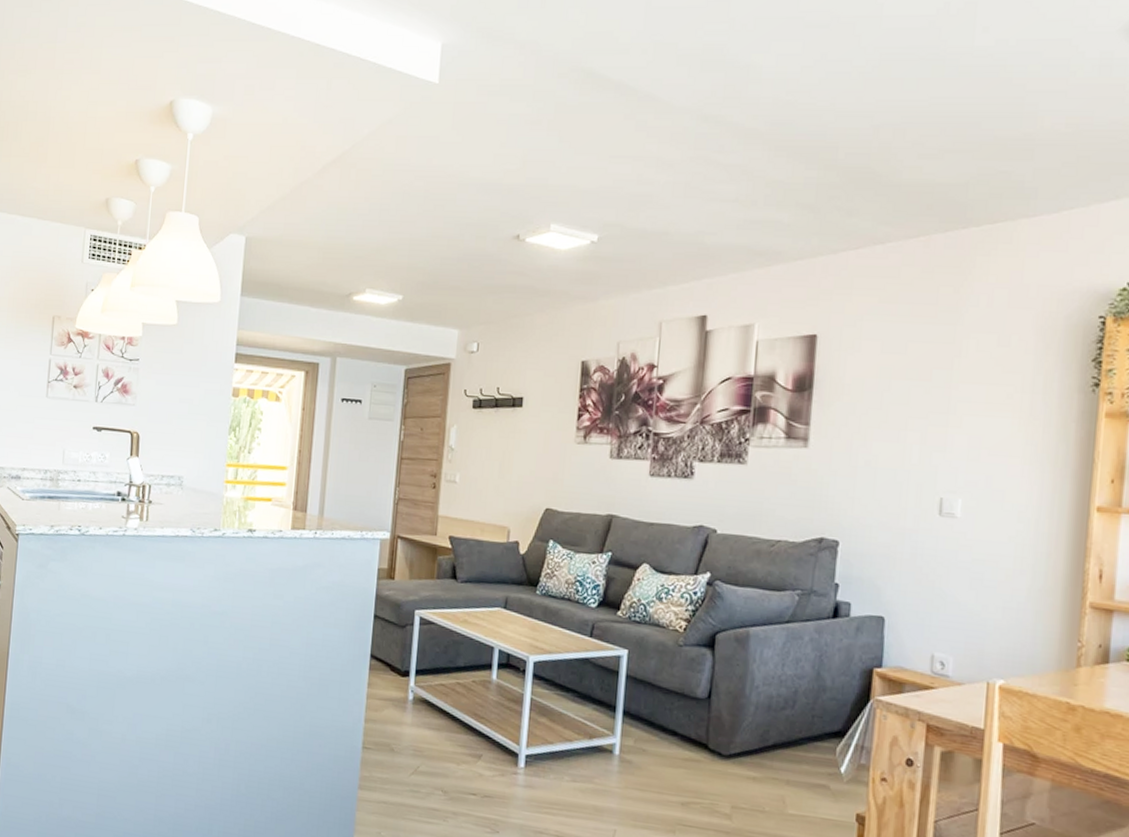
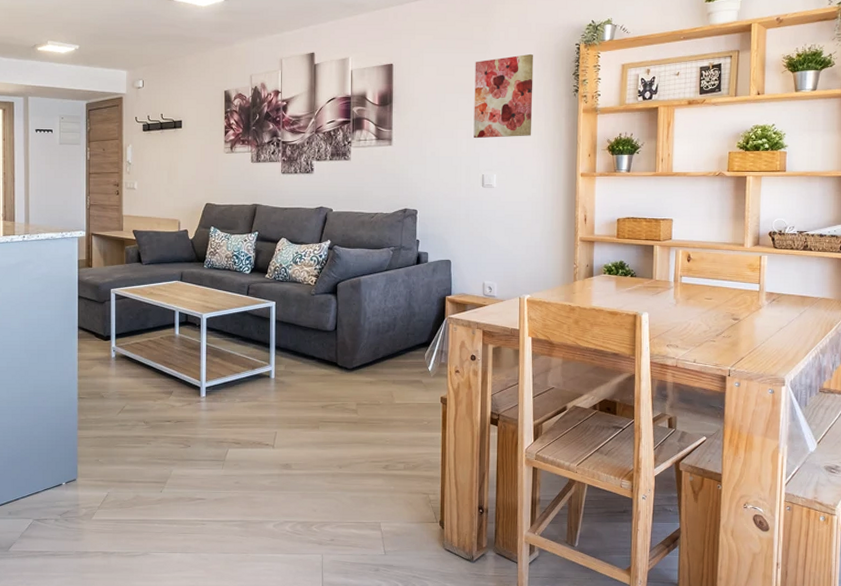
wall art: none [930,327,1031,448] -> present [473,53,534,139]

